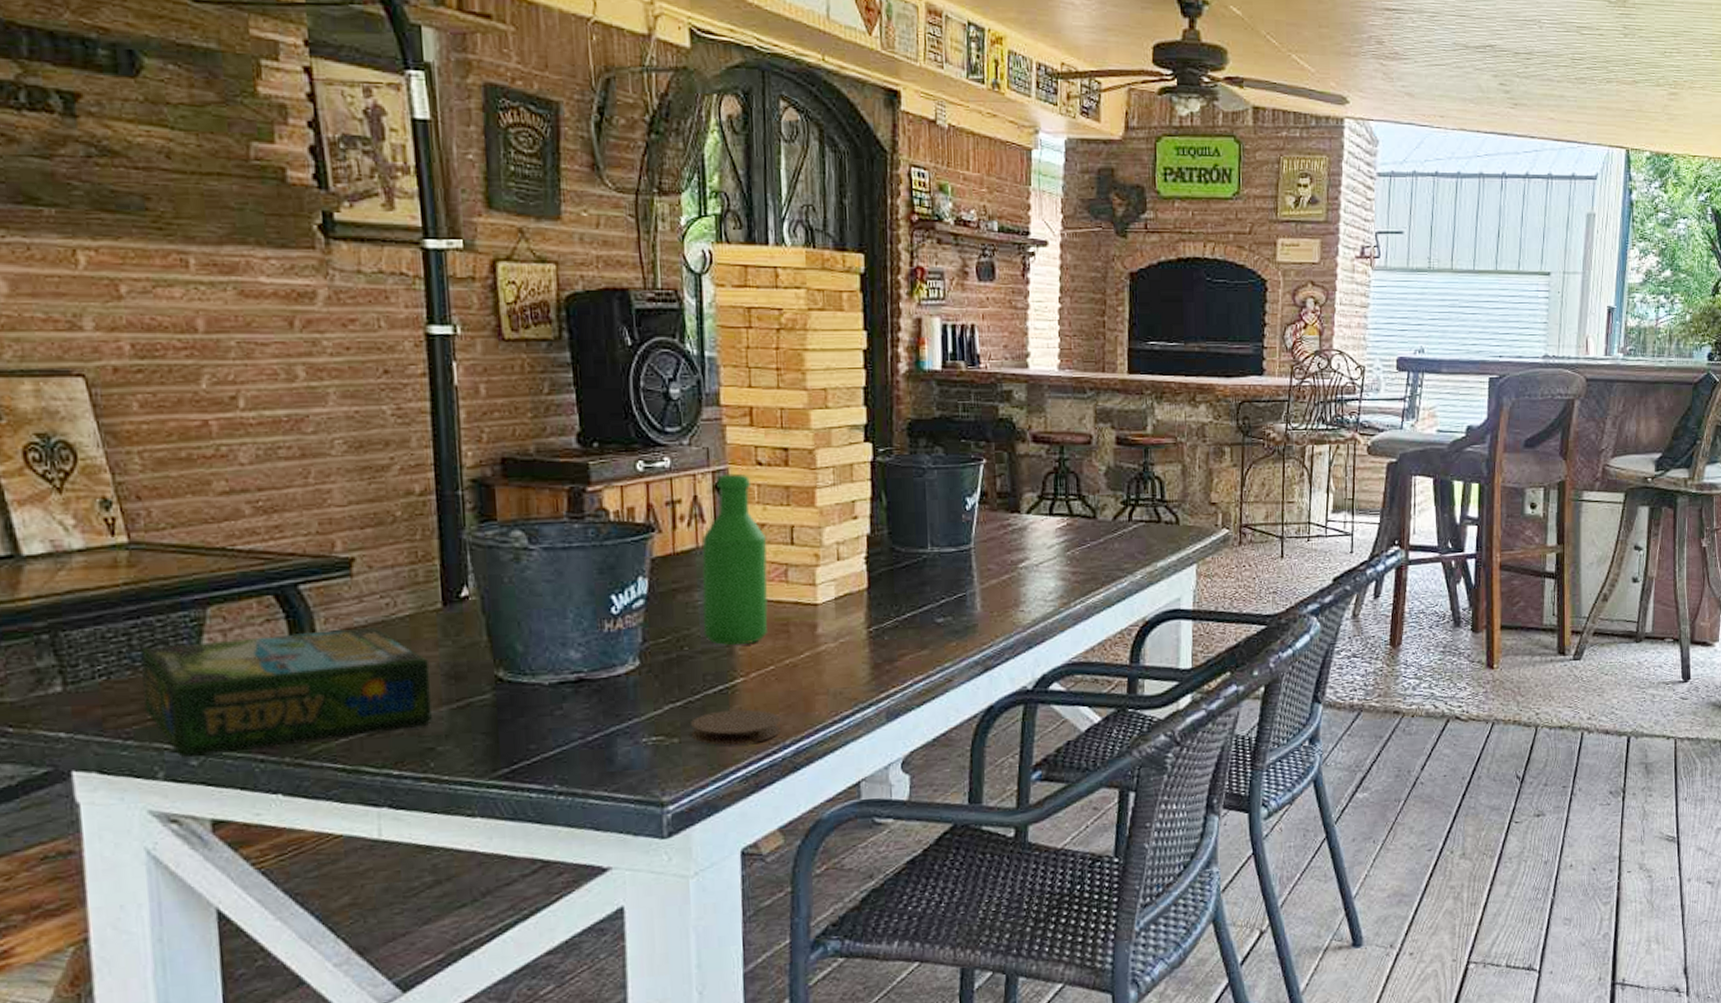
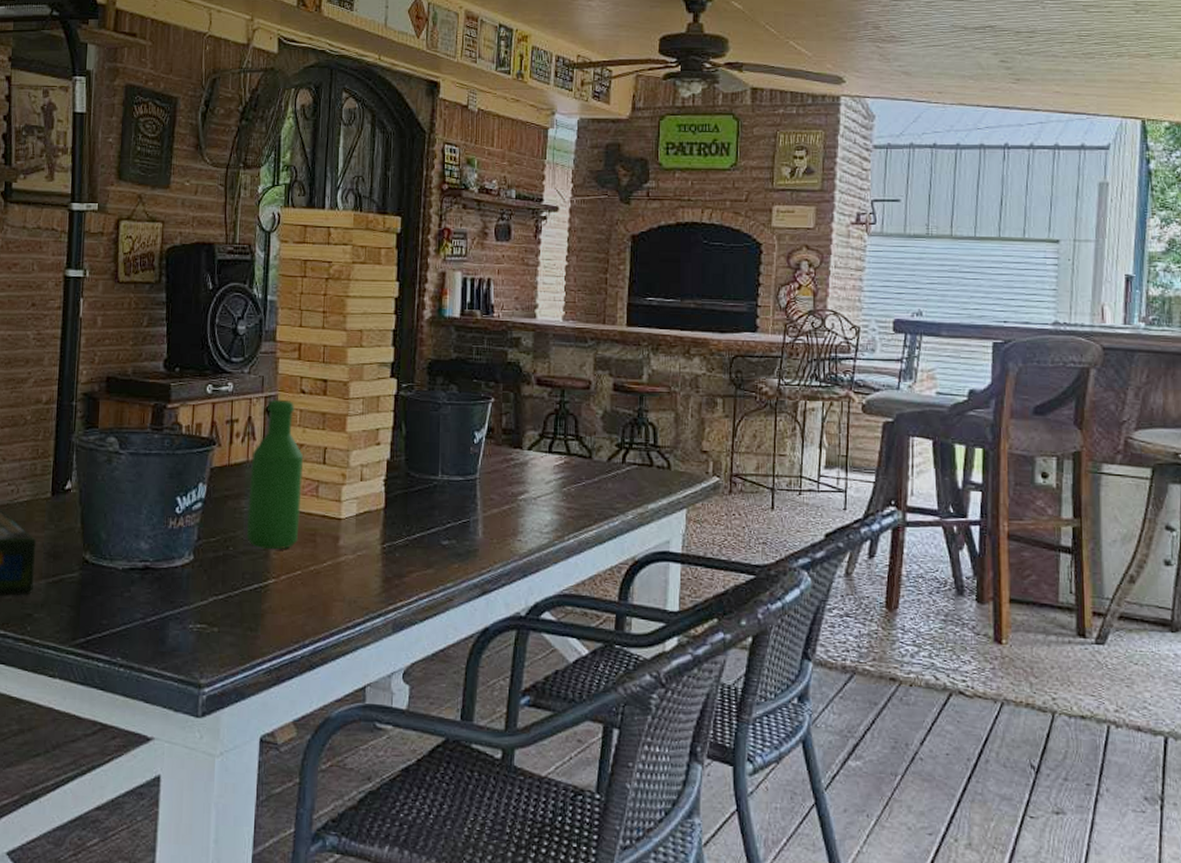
coaster: present [690,709,782,746] -> none [228,607,303,640]

